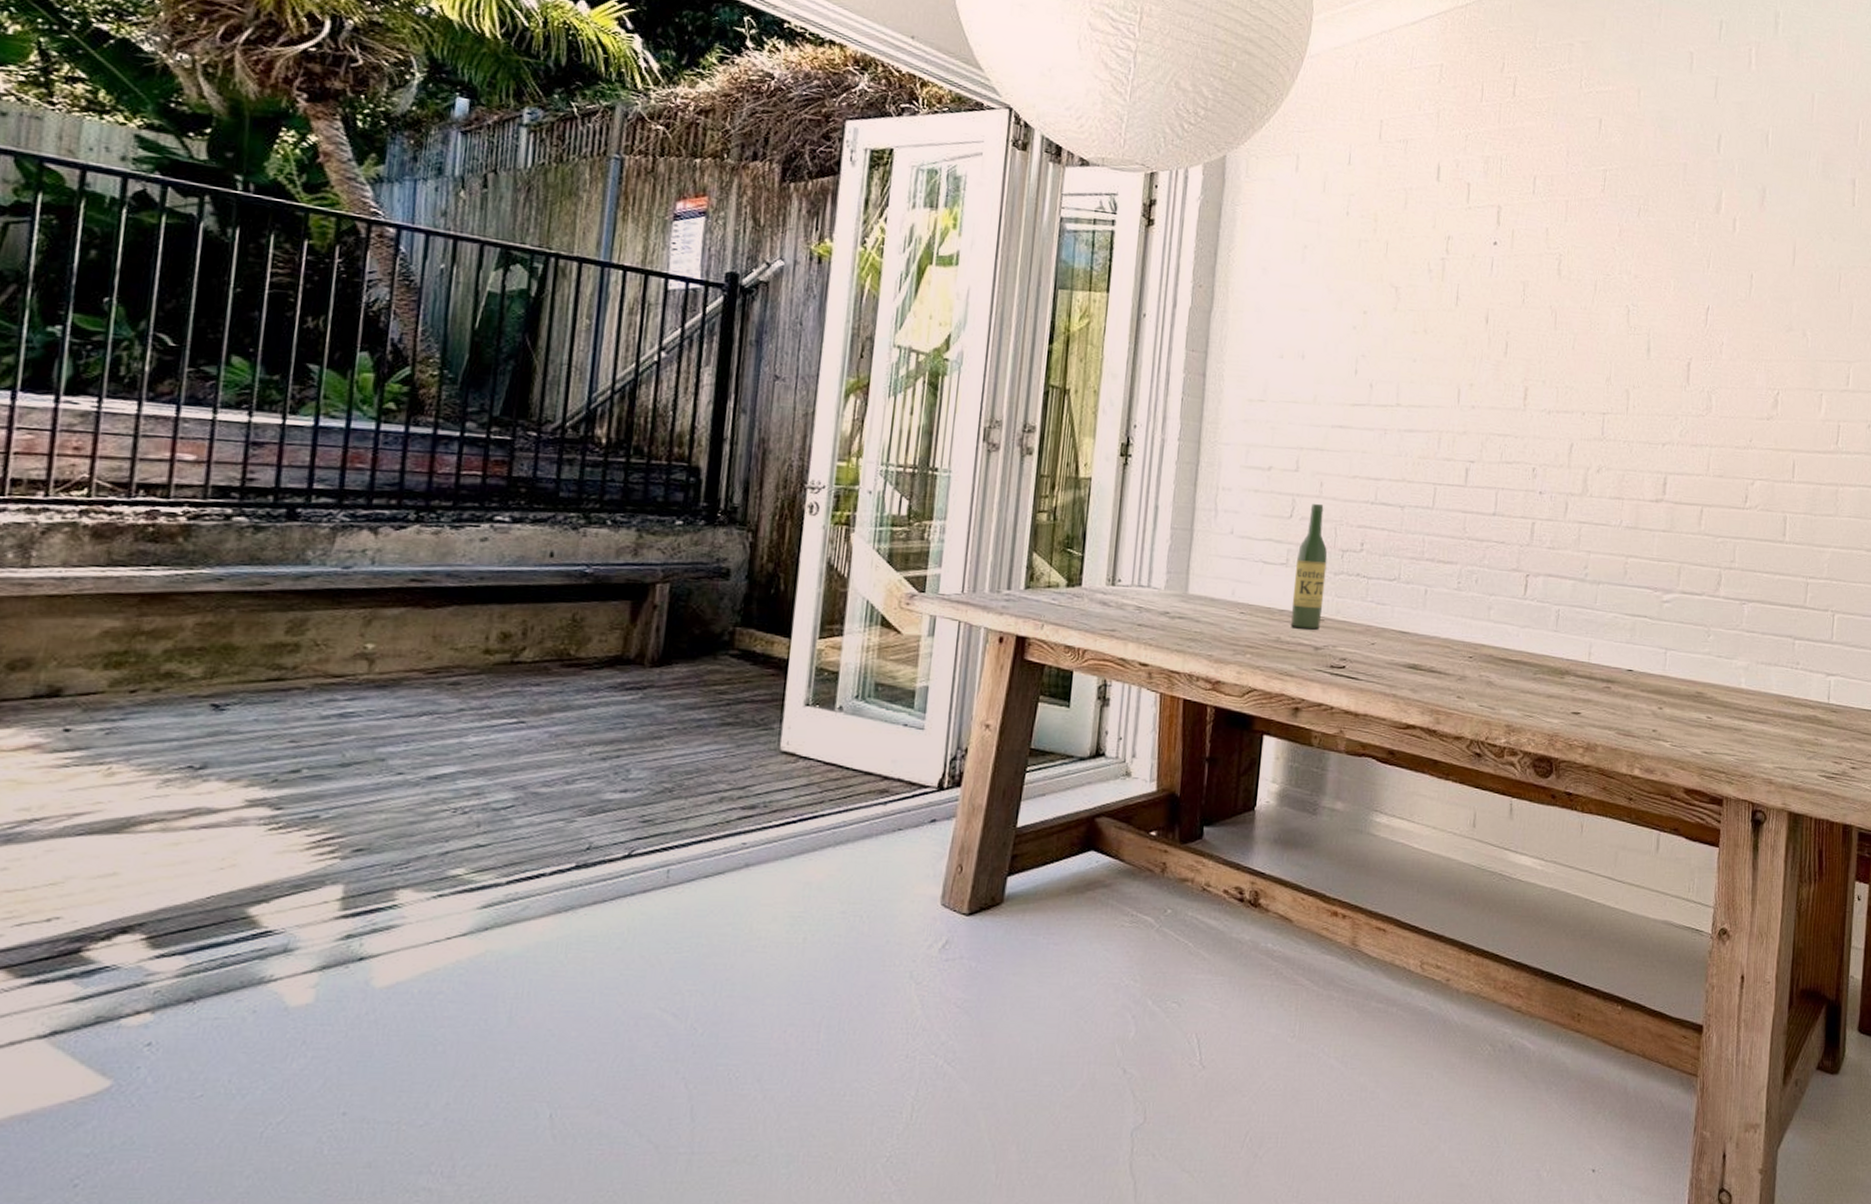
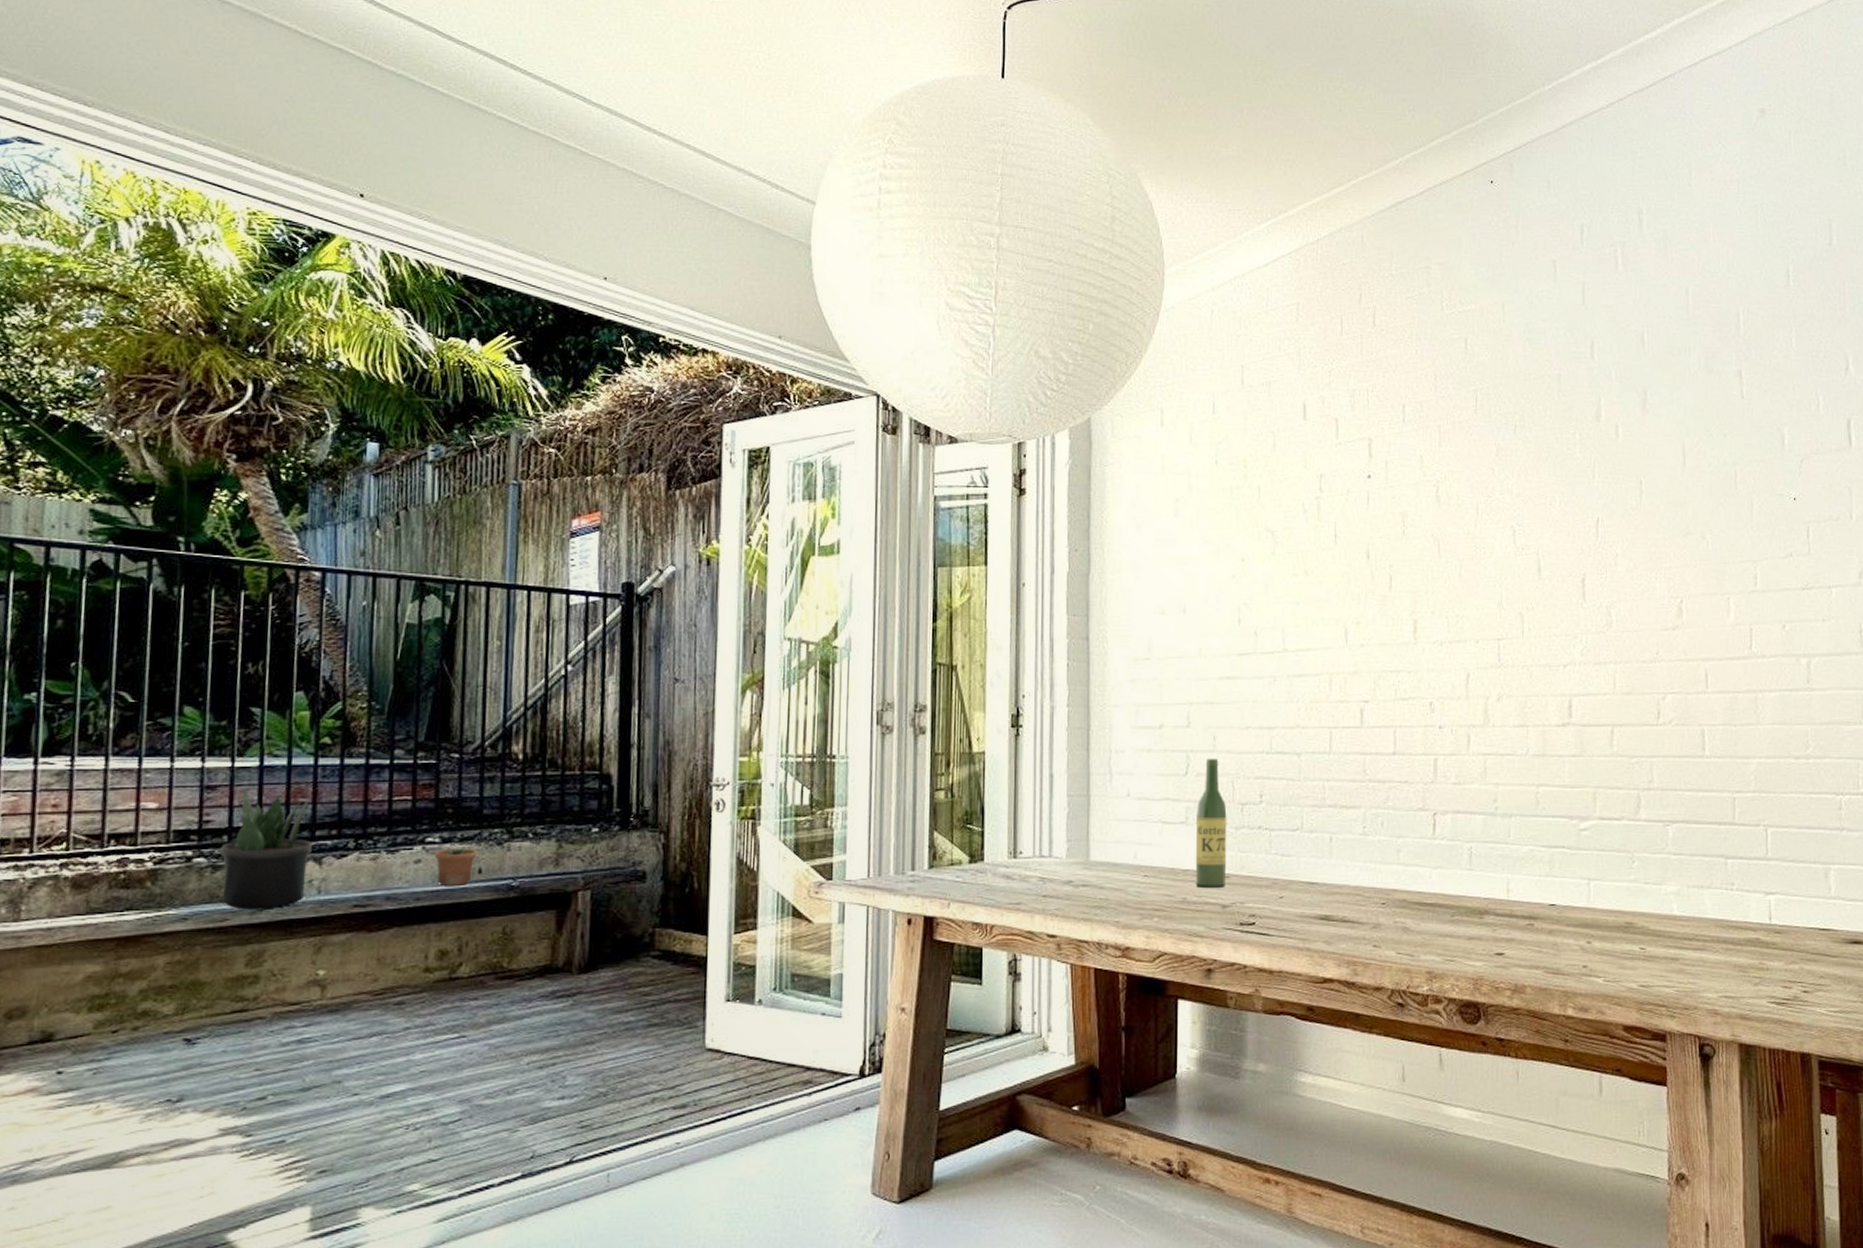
planter: none [263,449,369,576] -> present [221,789,312,910]
planter: none [502,528,551,568] -> present [434,848,478,886]

